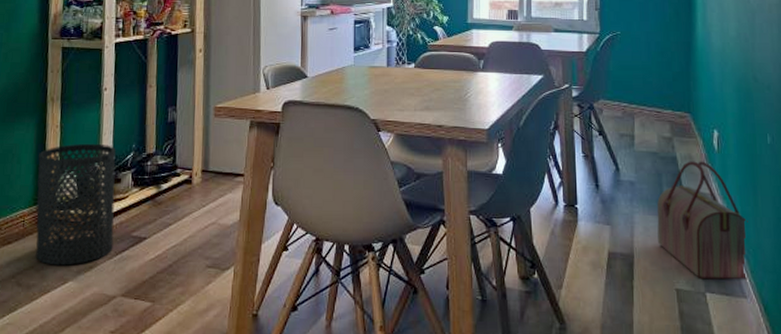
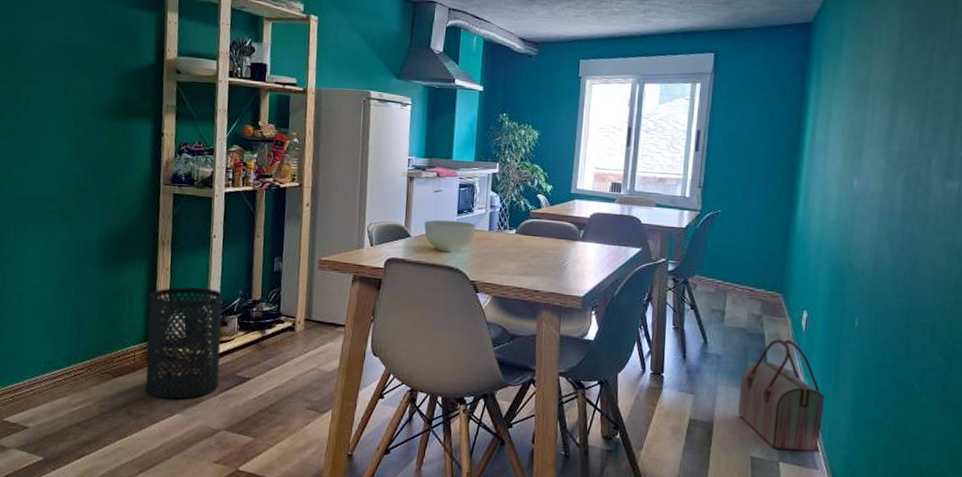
bowl: none [320,58,373,91] -> present [424,219,476,252]

